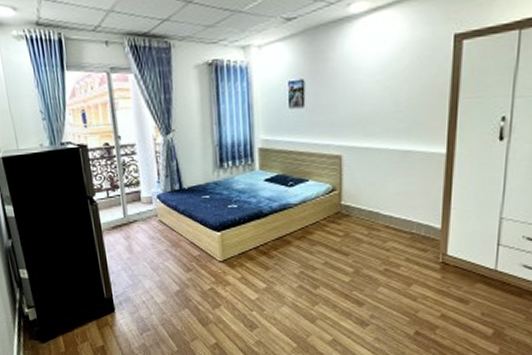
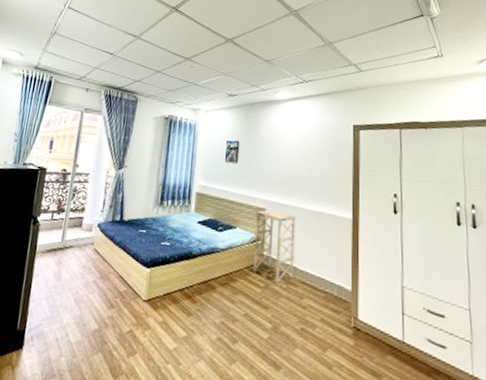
pedestal table: none [330,156,379,231] -> present [253,210,297,283]

